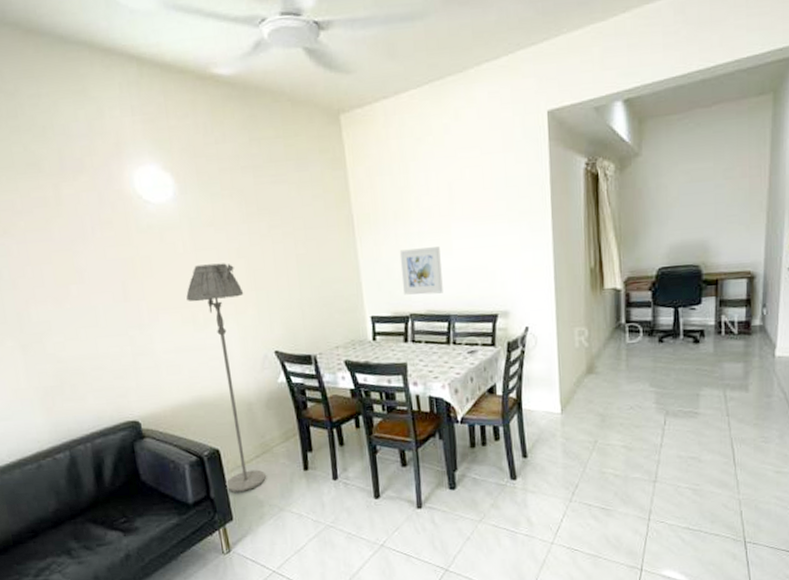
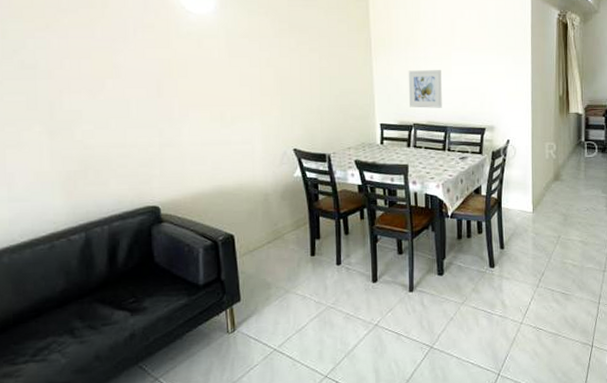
floor lamp: present [186,263,266,492] -> none [217,70,275,275]

